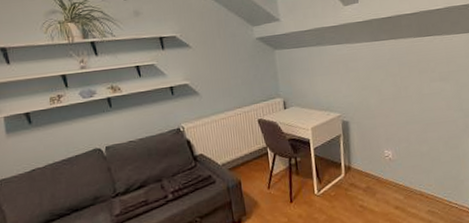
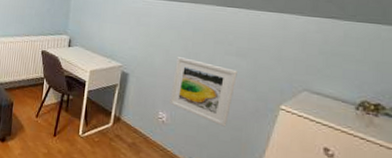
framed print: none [389,93,445,149] -> present [168,57,237,127]

